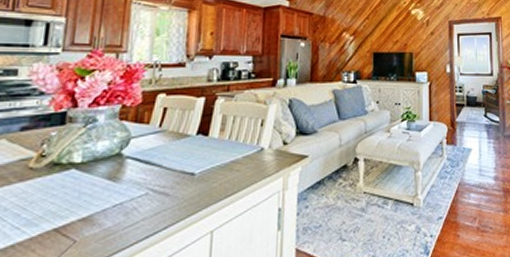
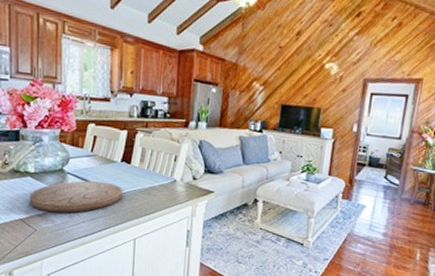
cutting board: none [70,162,198,213] -> present [29,180,123,213]

